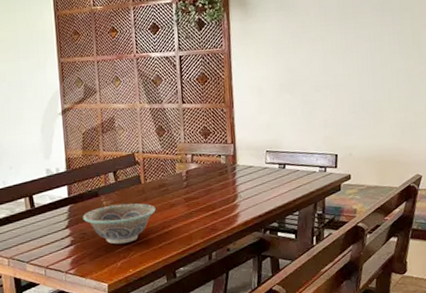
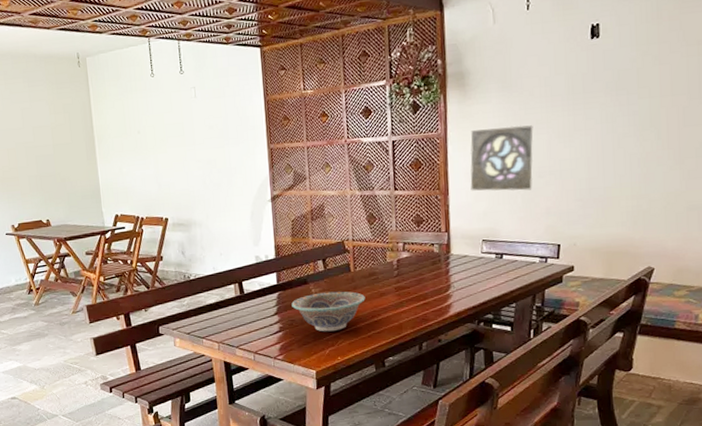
wall ornament: none [252,42,311,104] -> present [470,125,533,191]

